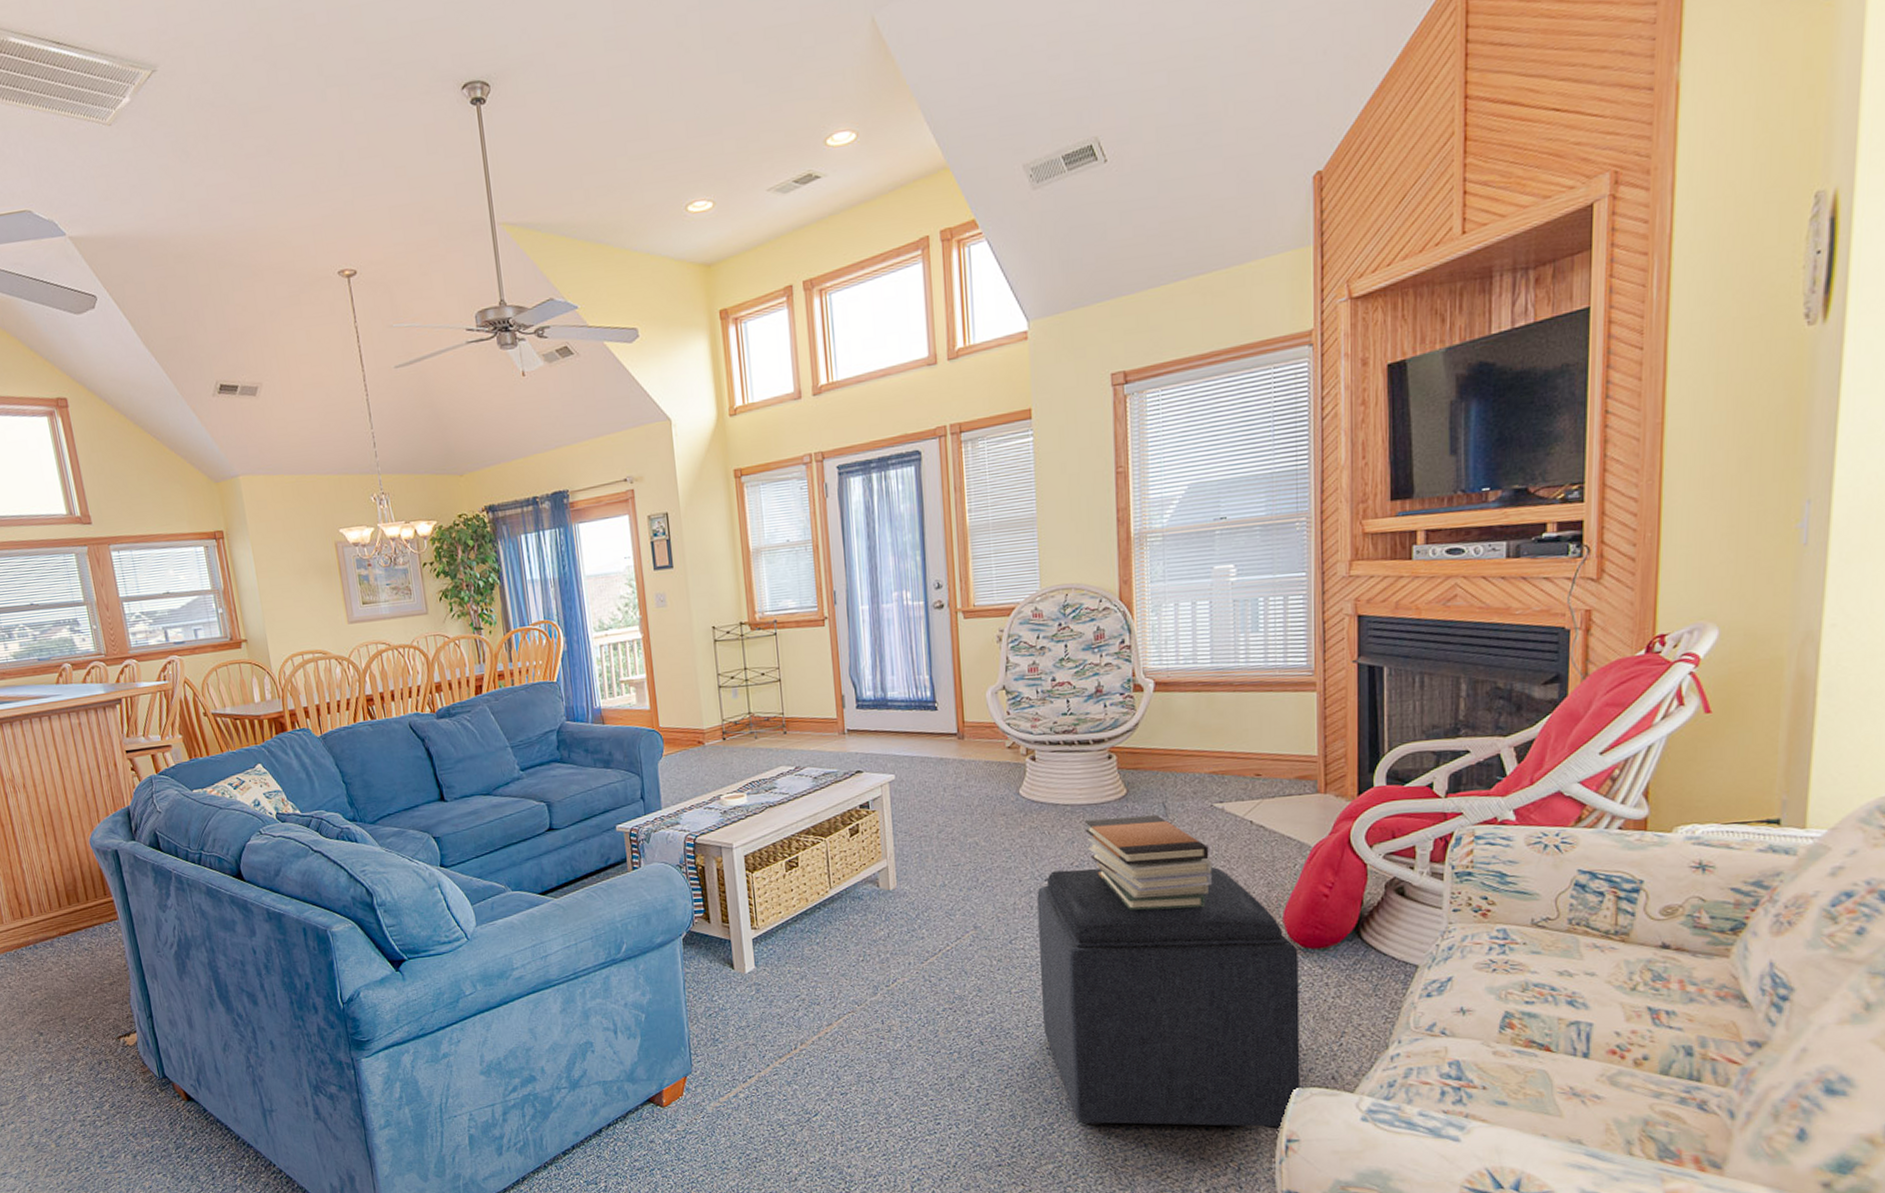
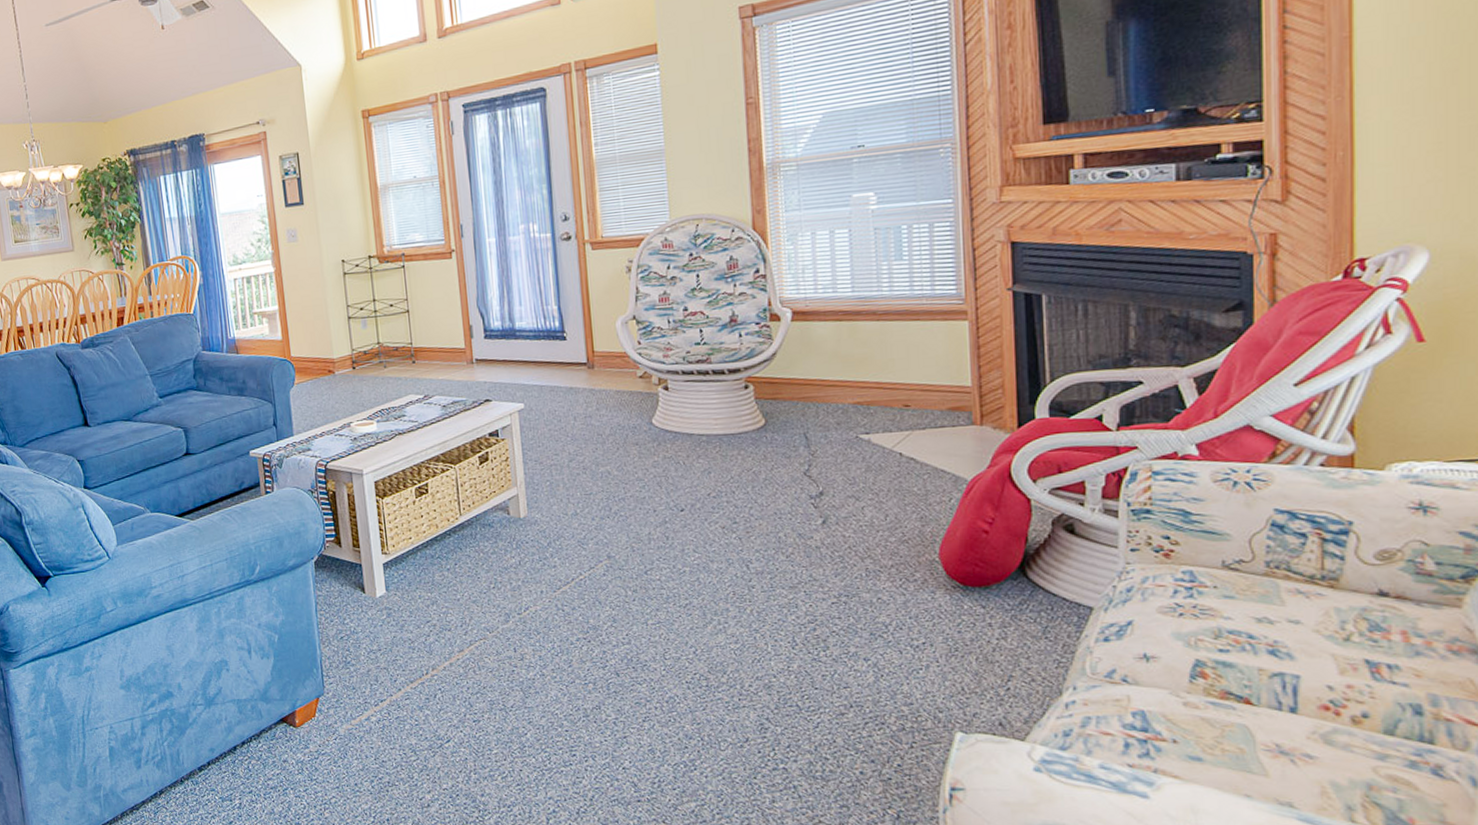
ottoman: present [1037,867,1300,1129] -> none [672,500,964,776]
book stack: present [1084,815,1213,911] -> none [721,446,861,544]

